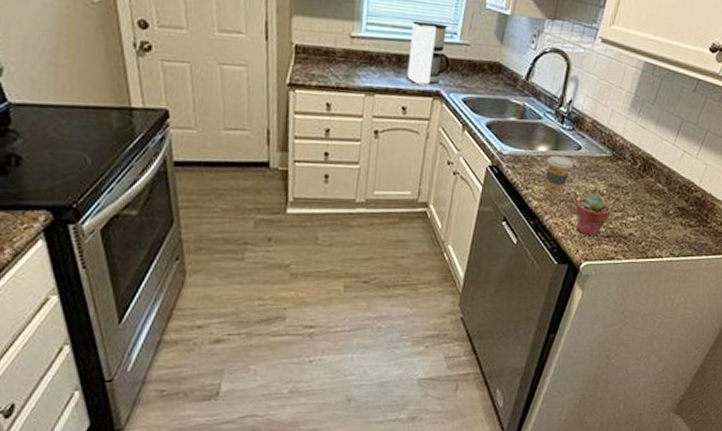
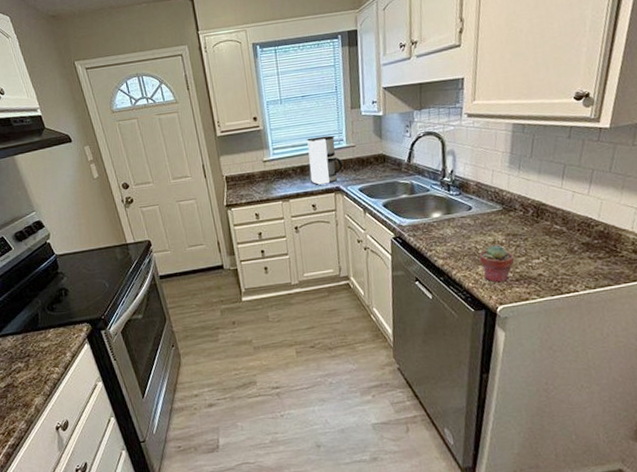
coffee cup: present [545,155,573,193] -> none [443,218,468,251]

